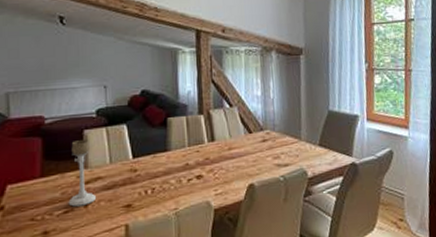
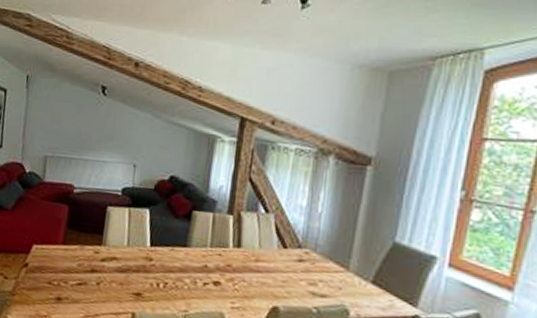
candle holder: present [68,140,97,207] -> none [82,215,111,283]

